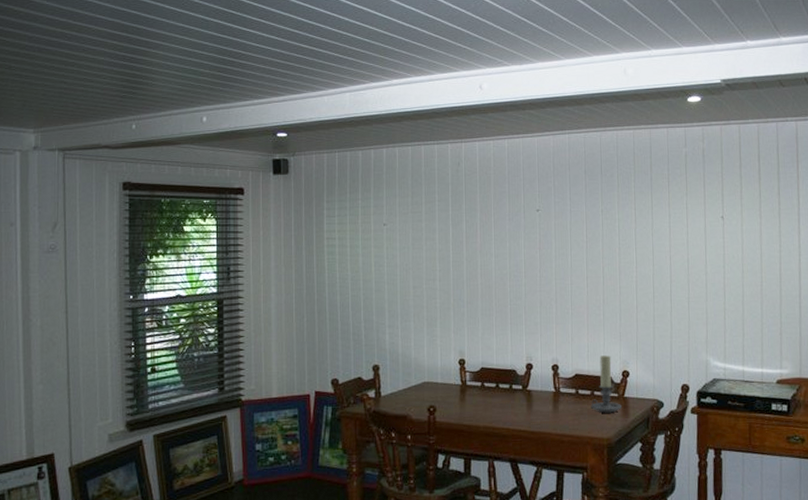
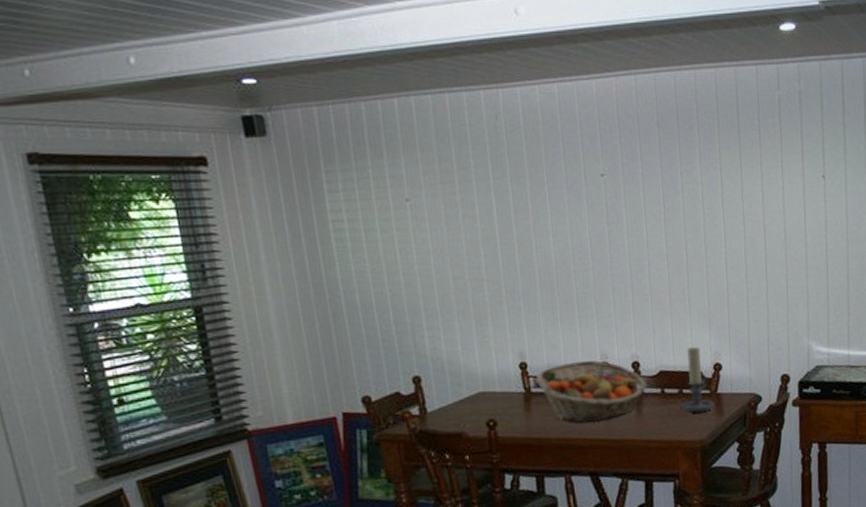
fruit basket: none [471,360,564,414] -> present [535,360,647,423]

